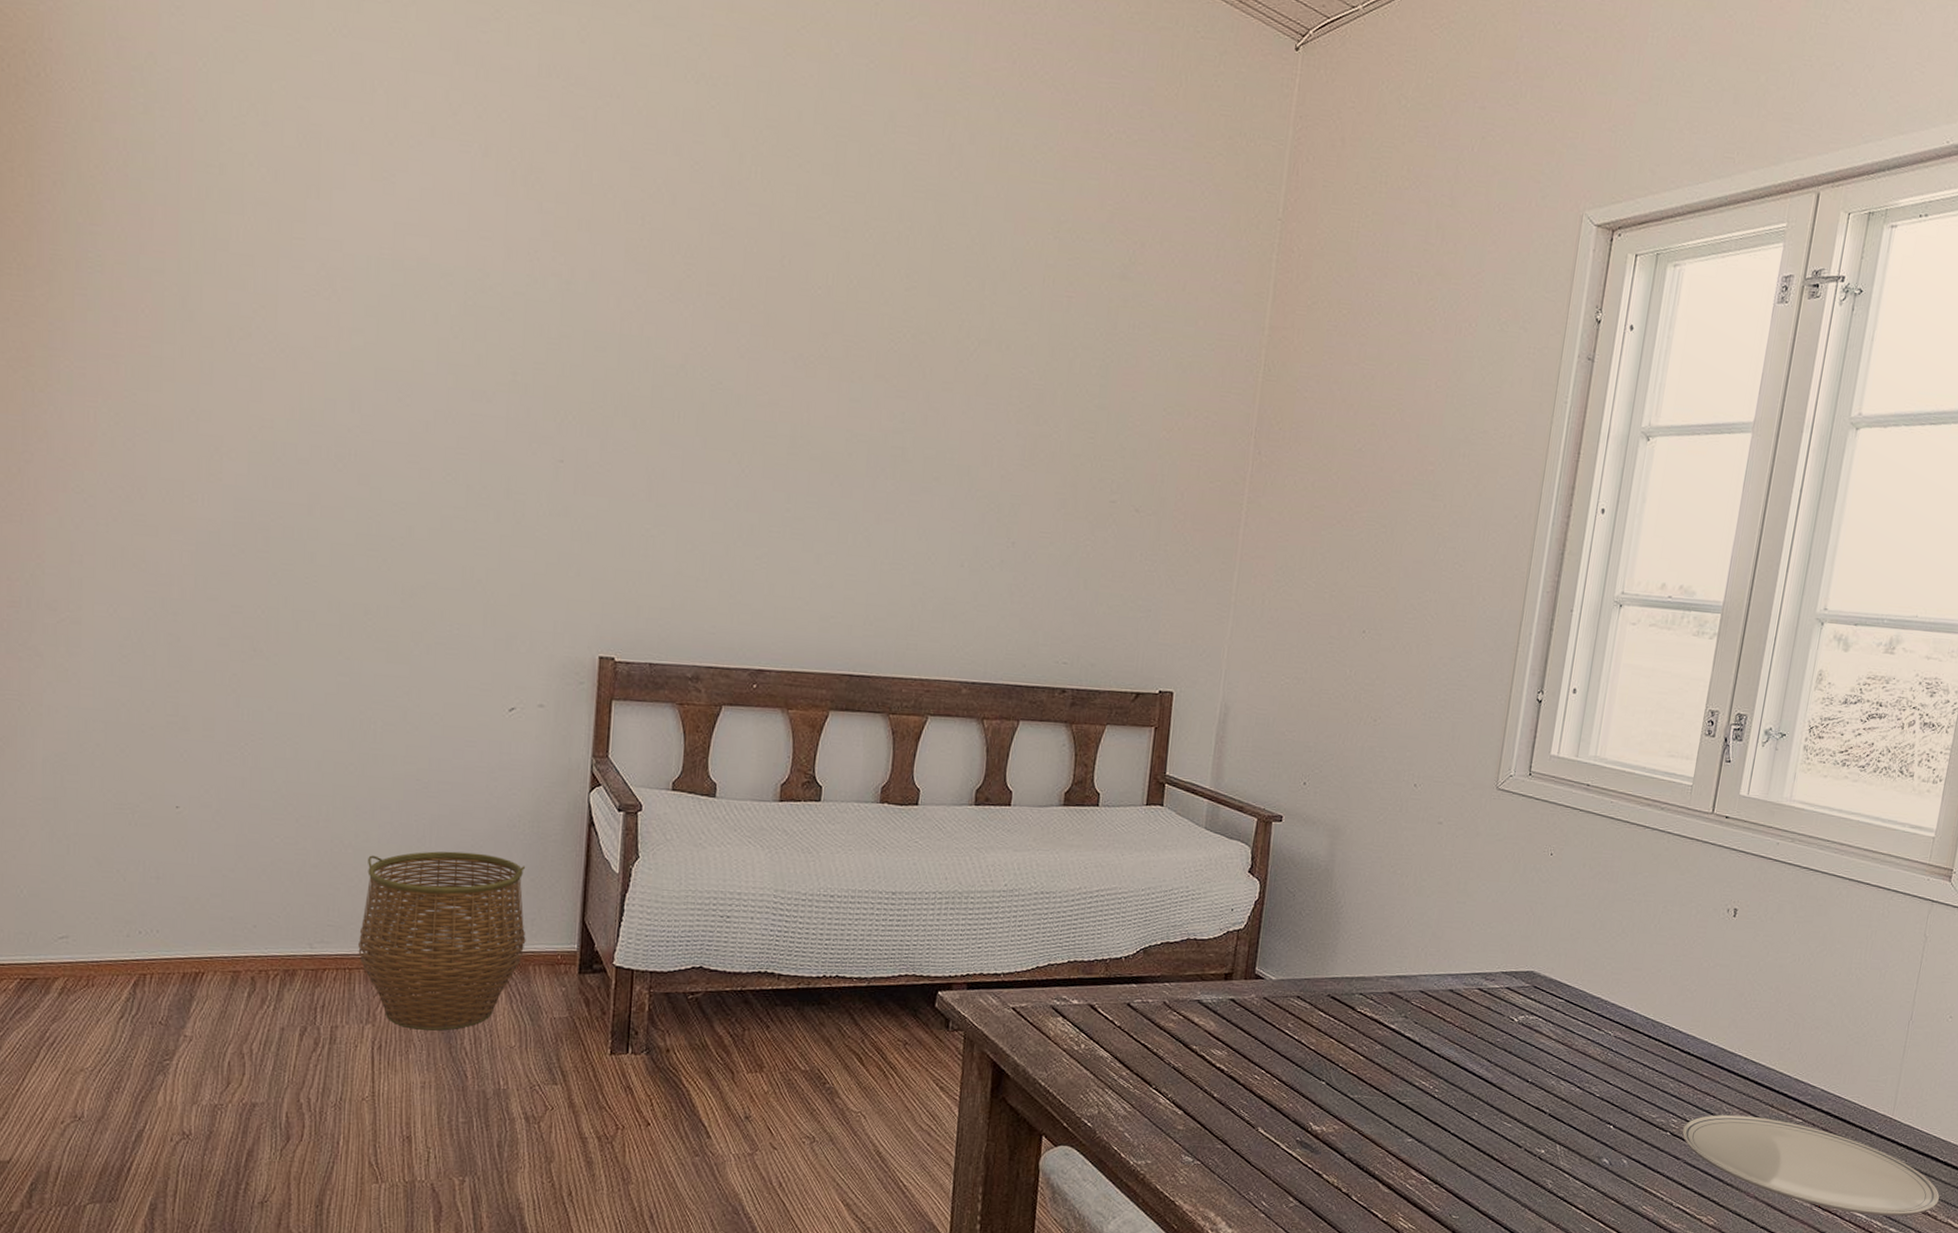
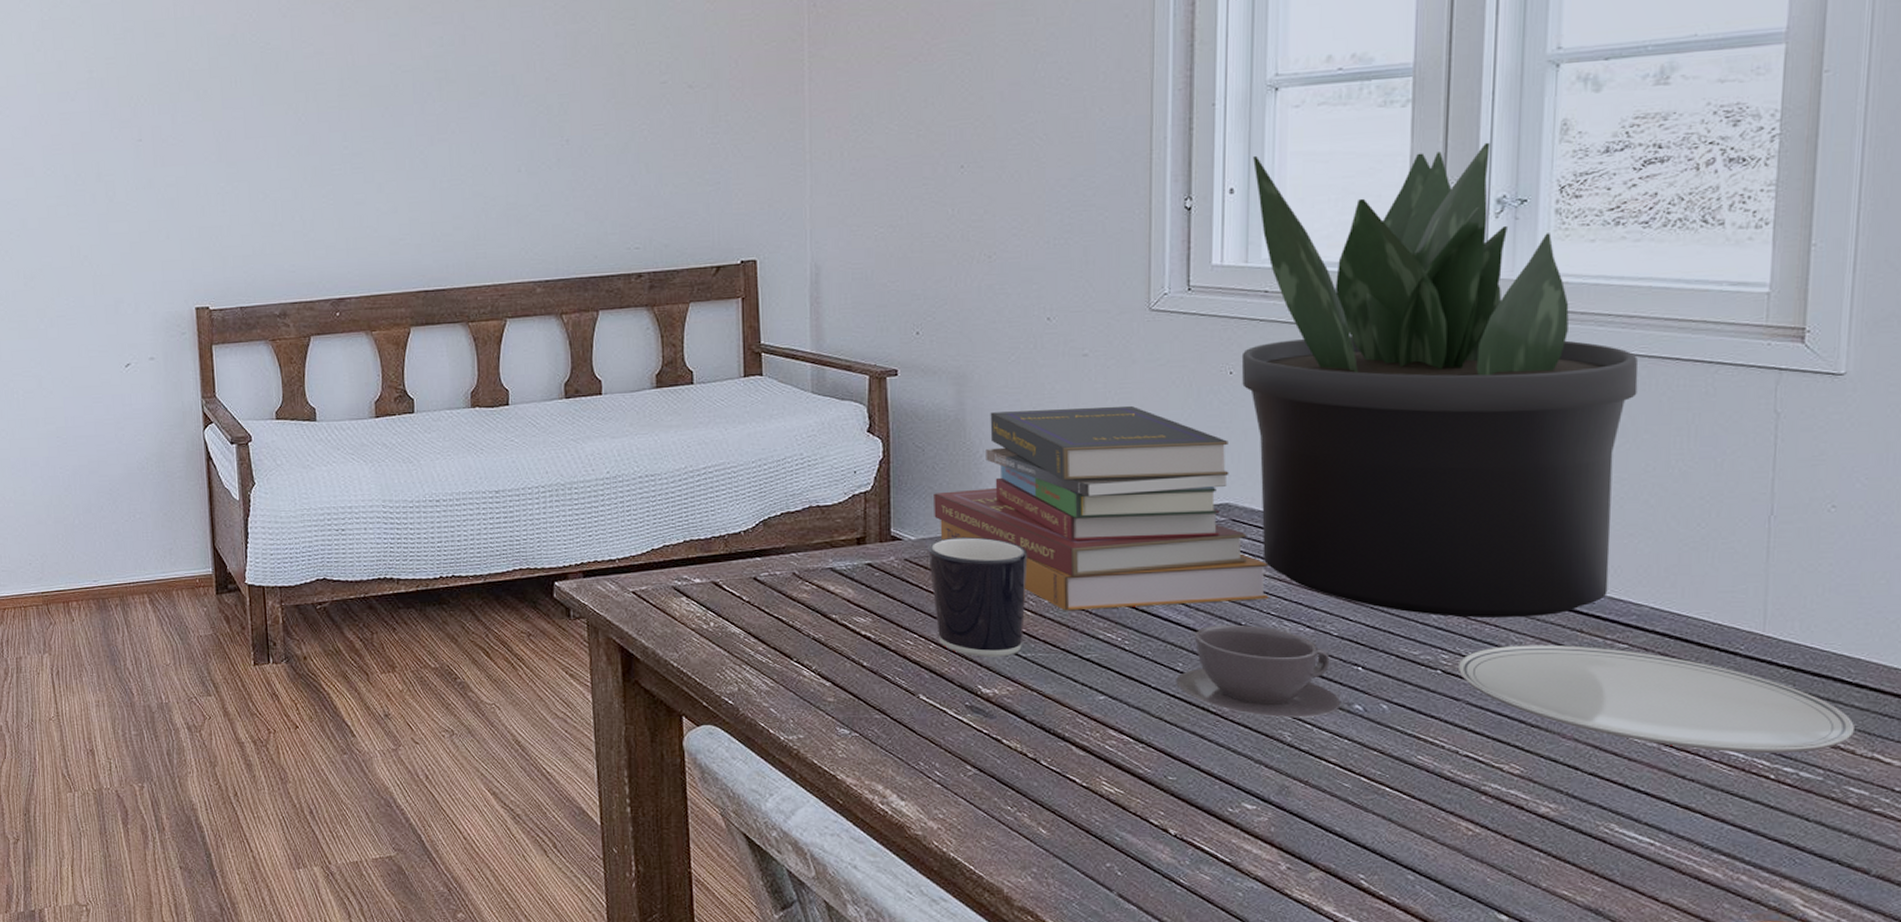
basket: present [358,851,526,1031] -> none [27,495,167,655]
mug: none [1282,981,1369,1097] -> present [928,537,1028,657]
books: none [1294,866,1557,1060] -> present [934,405,1270,611]
teacup: none [1470,1080,1594,1168] -> present [1176,624,1341,718]
planter: none [1553,662,1842,1091] -> present [1241,142,1639,618]

